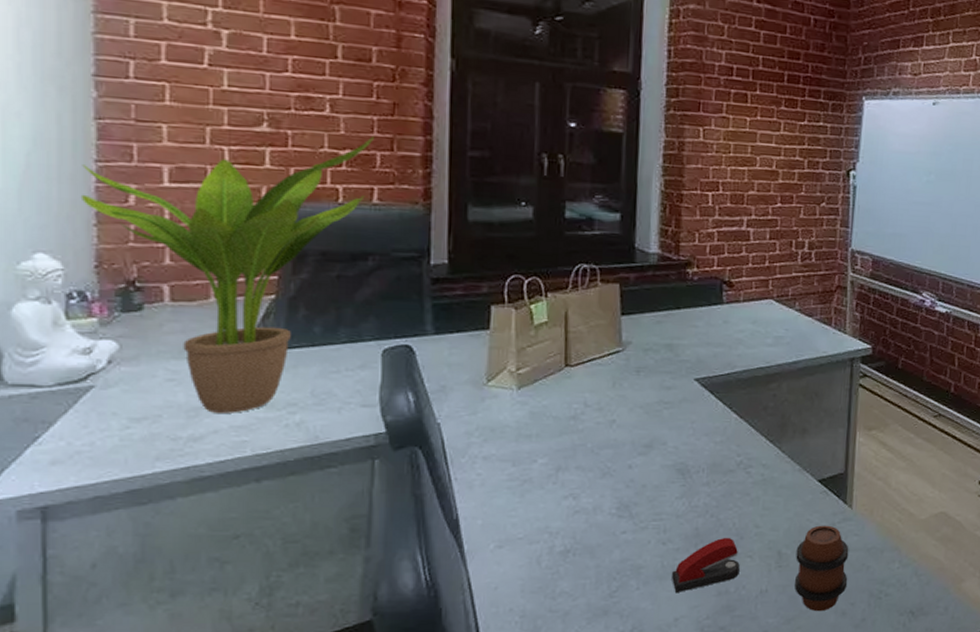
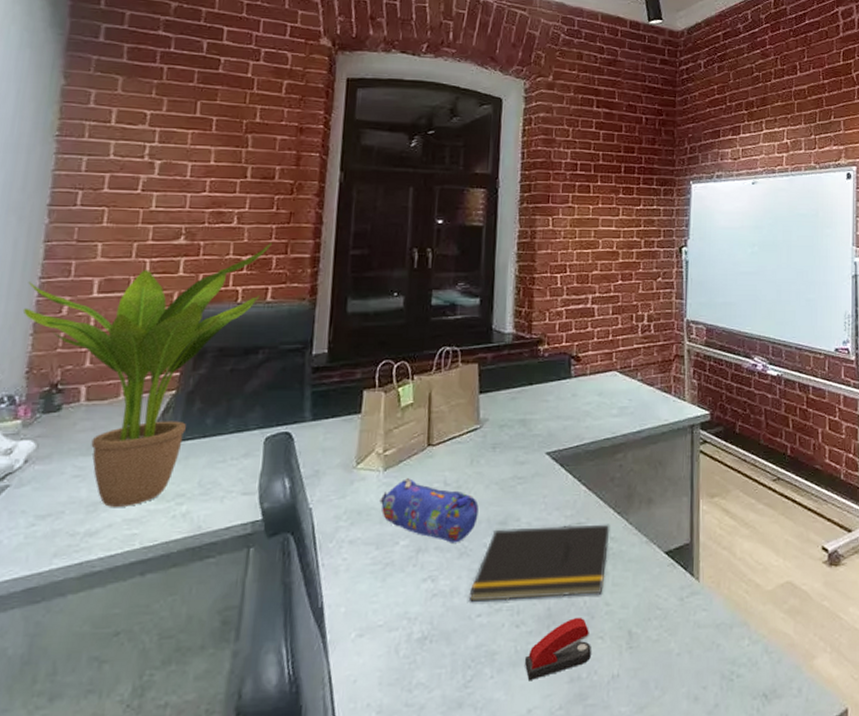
pencil case: none [514,397,622,463] -> present [380,477,479,543]
notepad: none [613,450,762,520] -> present [469,524,610,602]
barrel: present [794,525,849,612] -> none [645,600,699,698]

